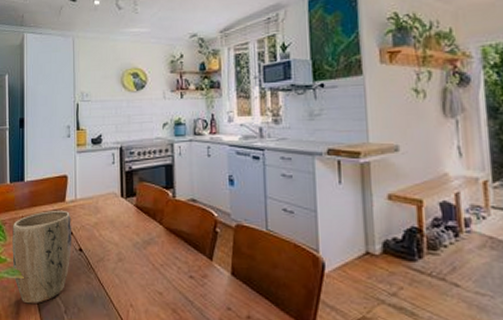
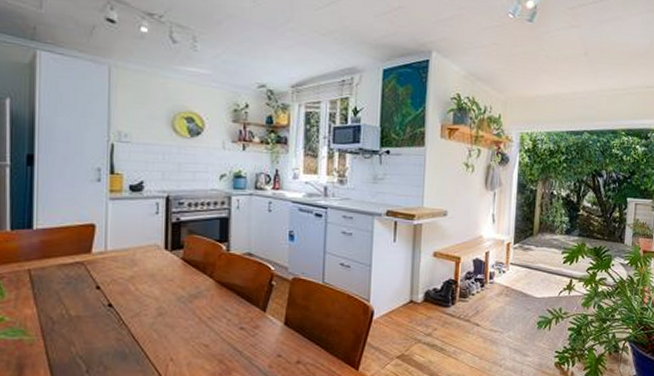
plant pot: present [12,210,71,304] -> none [12,262,99,366]

